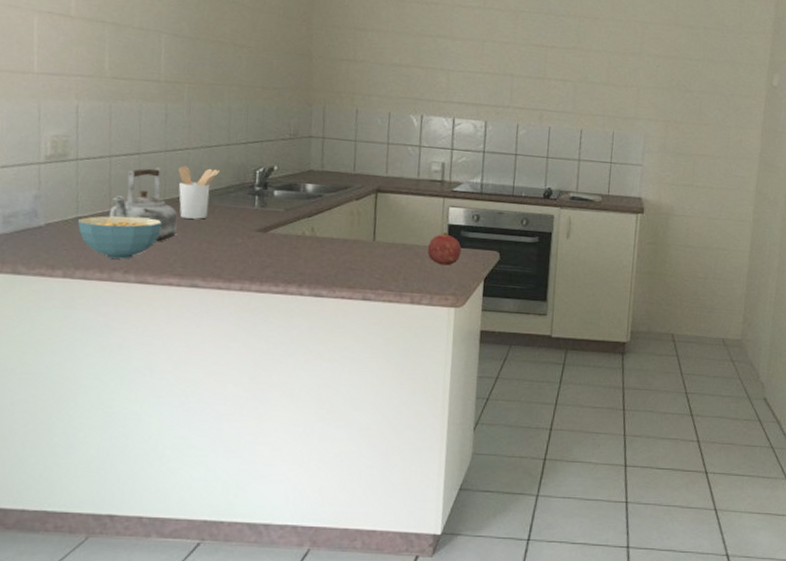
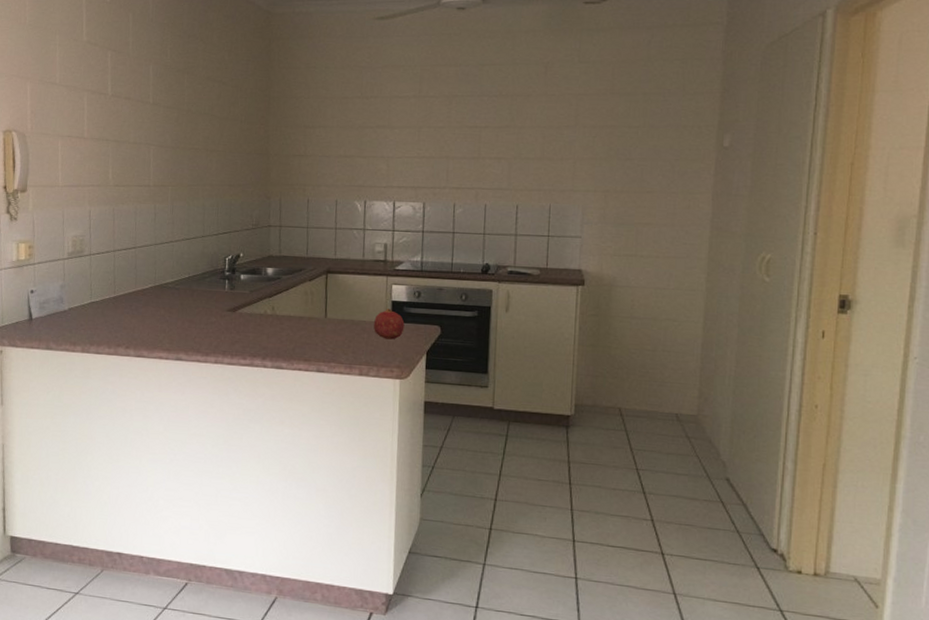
cereal bowl: present [77,216,162,259] -> none [91,300,154,337]
kettle: present [108,167,178,242] -> none [114,259,165,322]
utensil holder: present [178,166,219,219] -> none [165,256,197,302]

